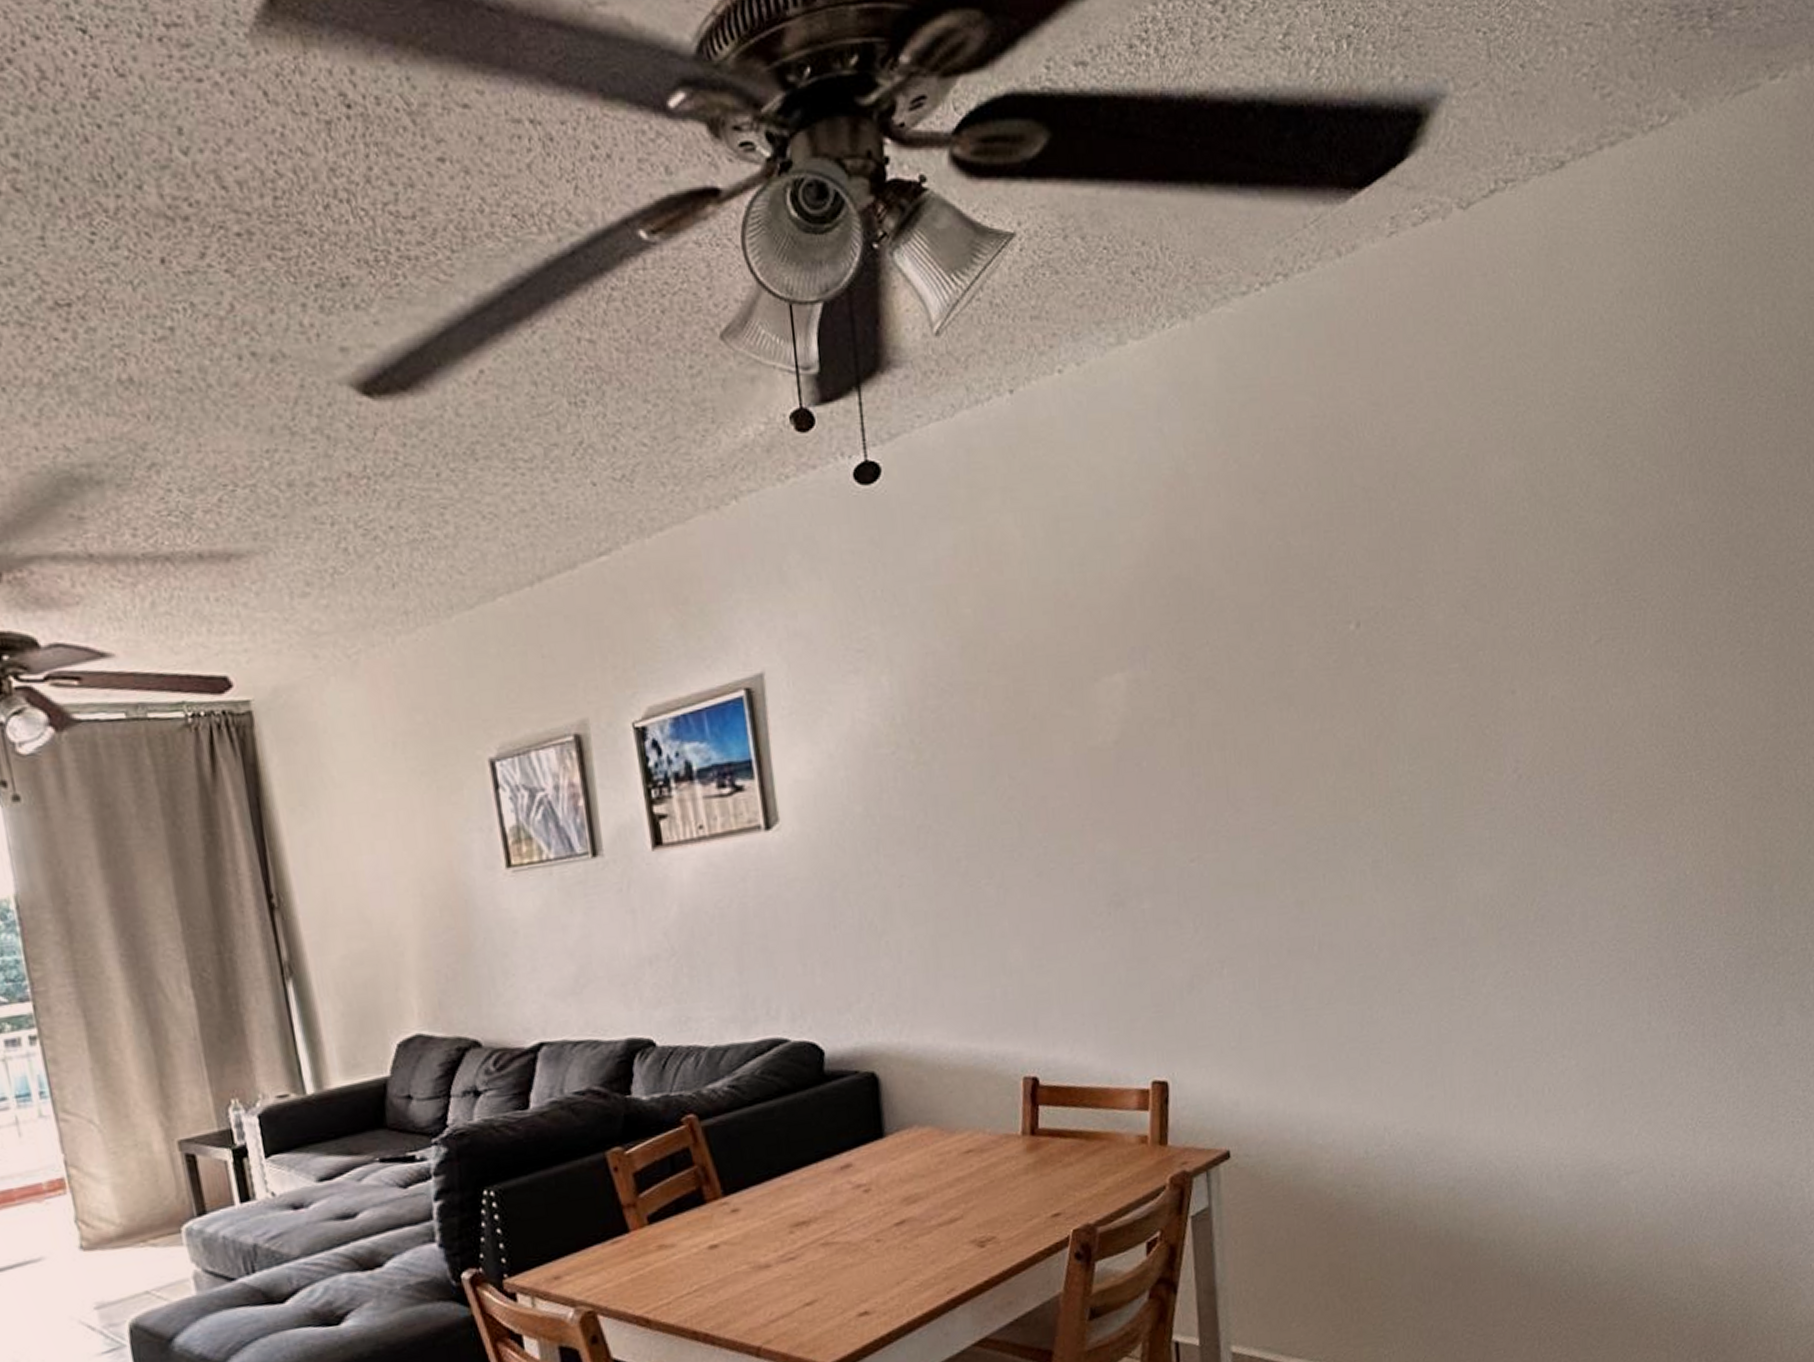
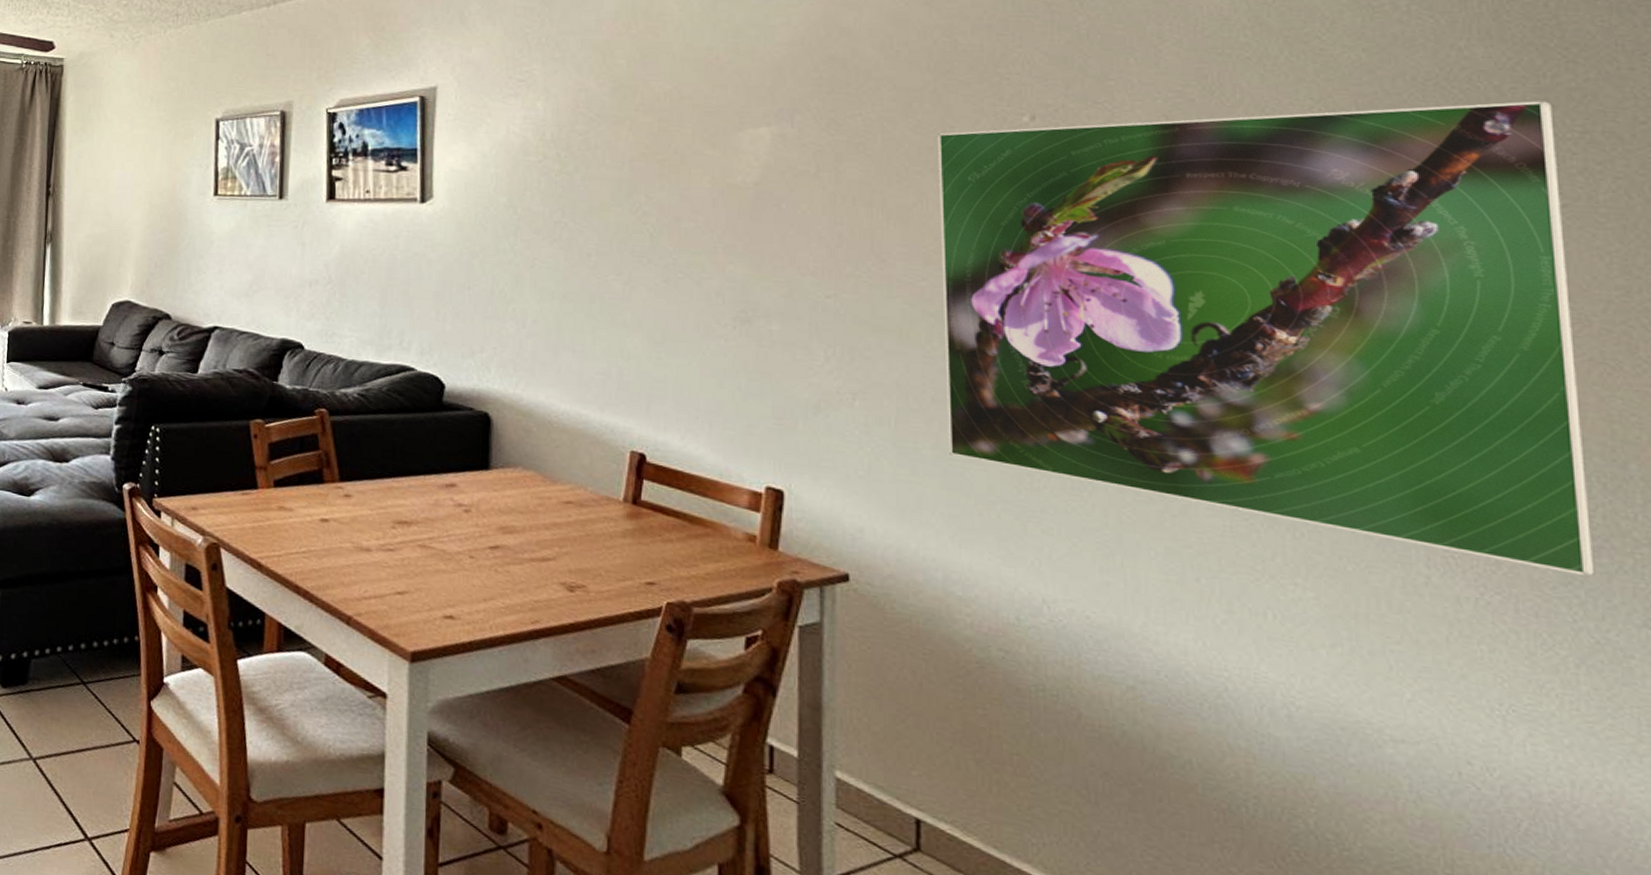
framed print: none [1277,550,1751,1006] -> present [937,101,1595,577]

